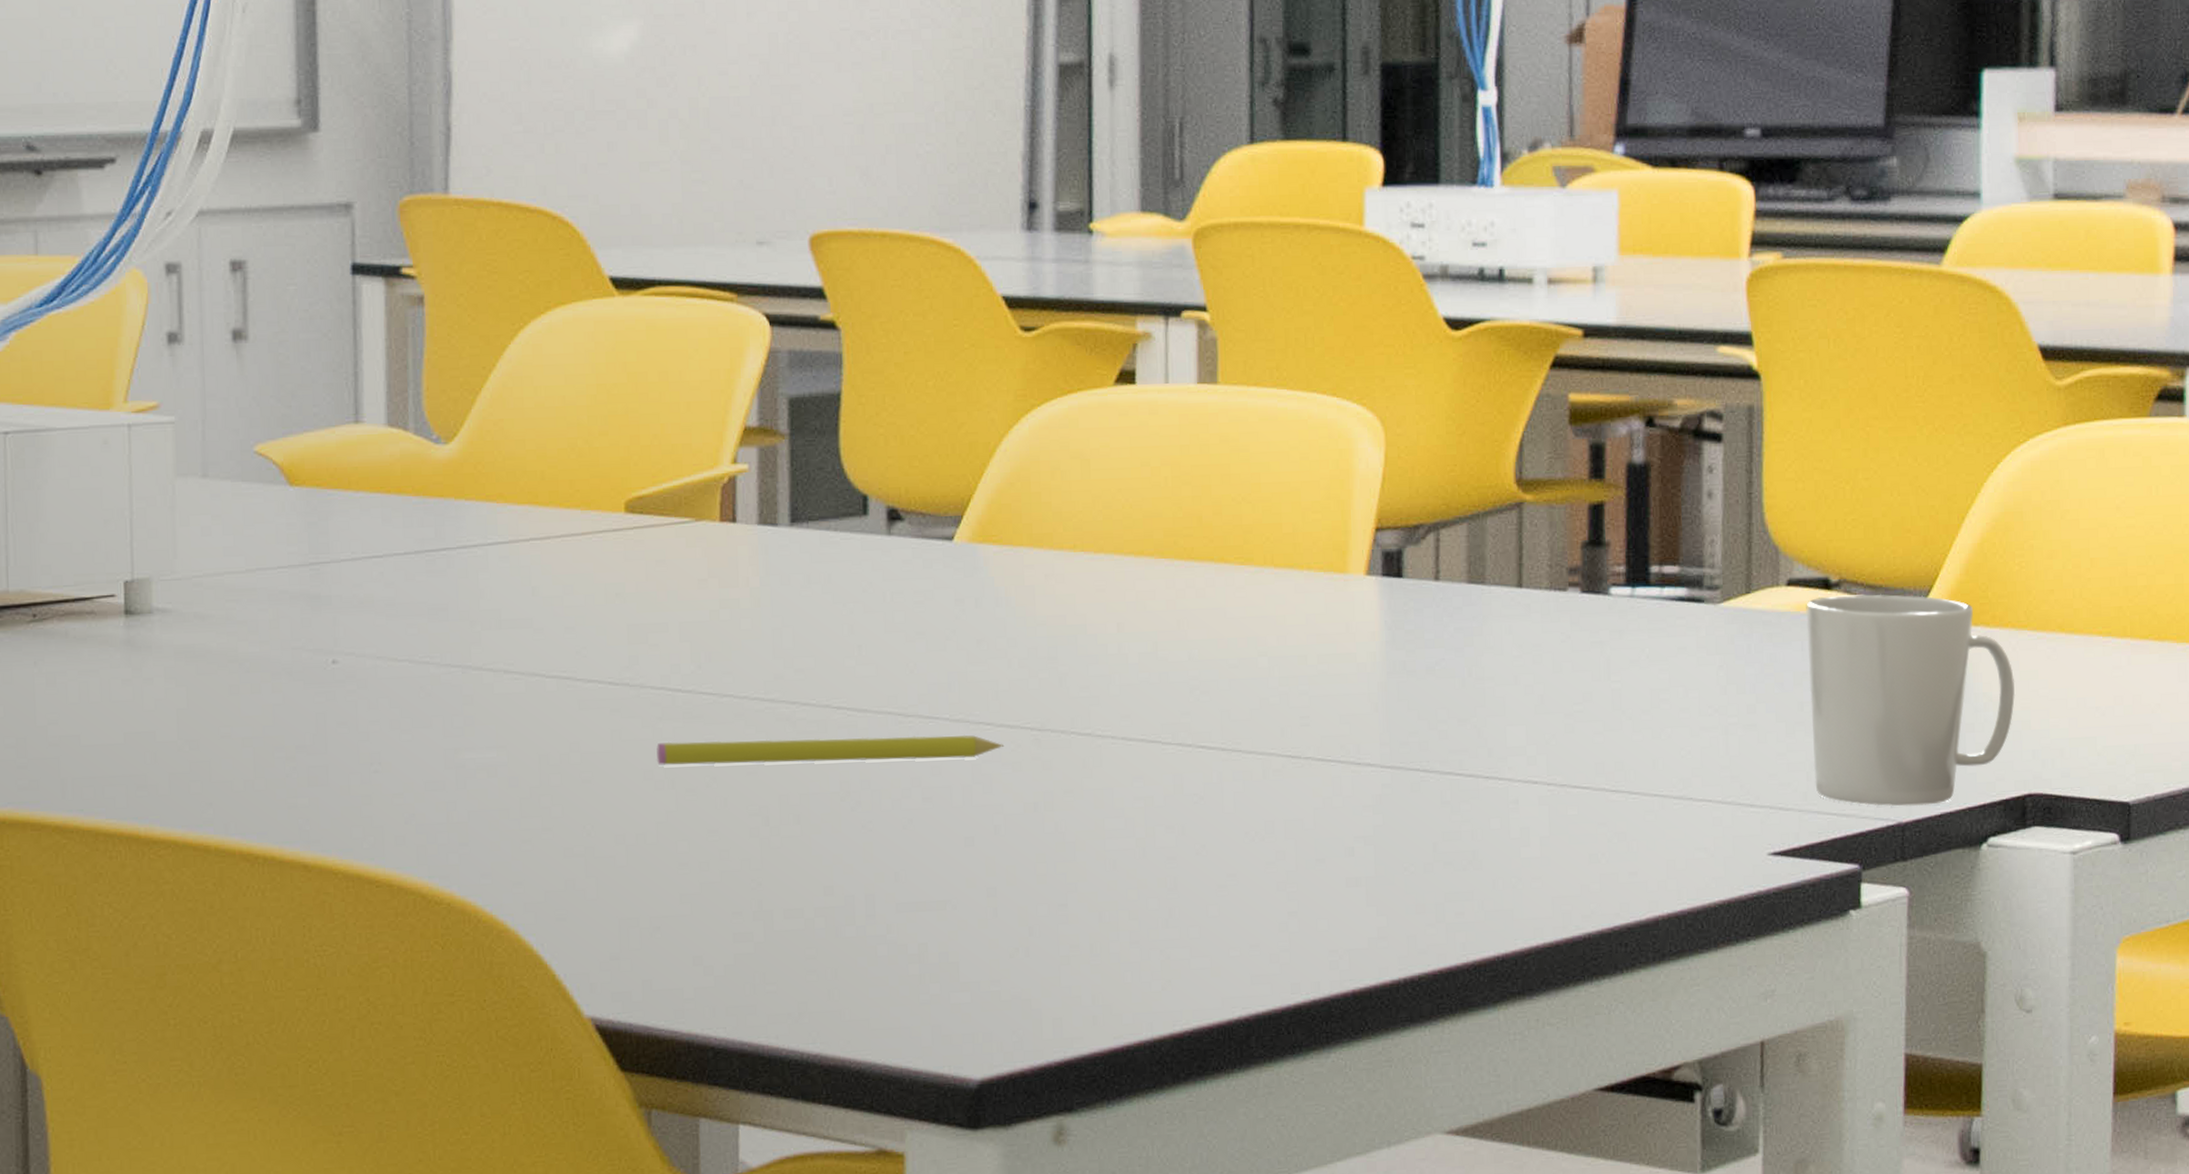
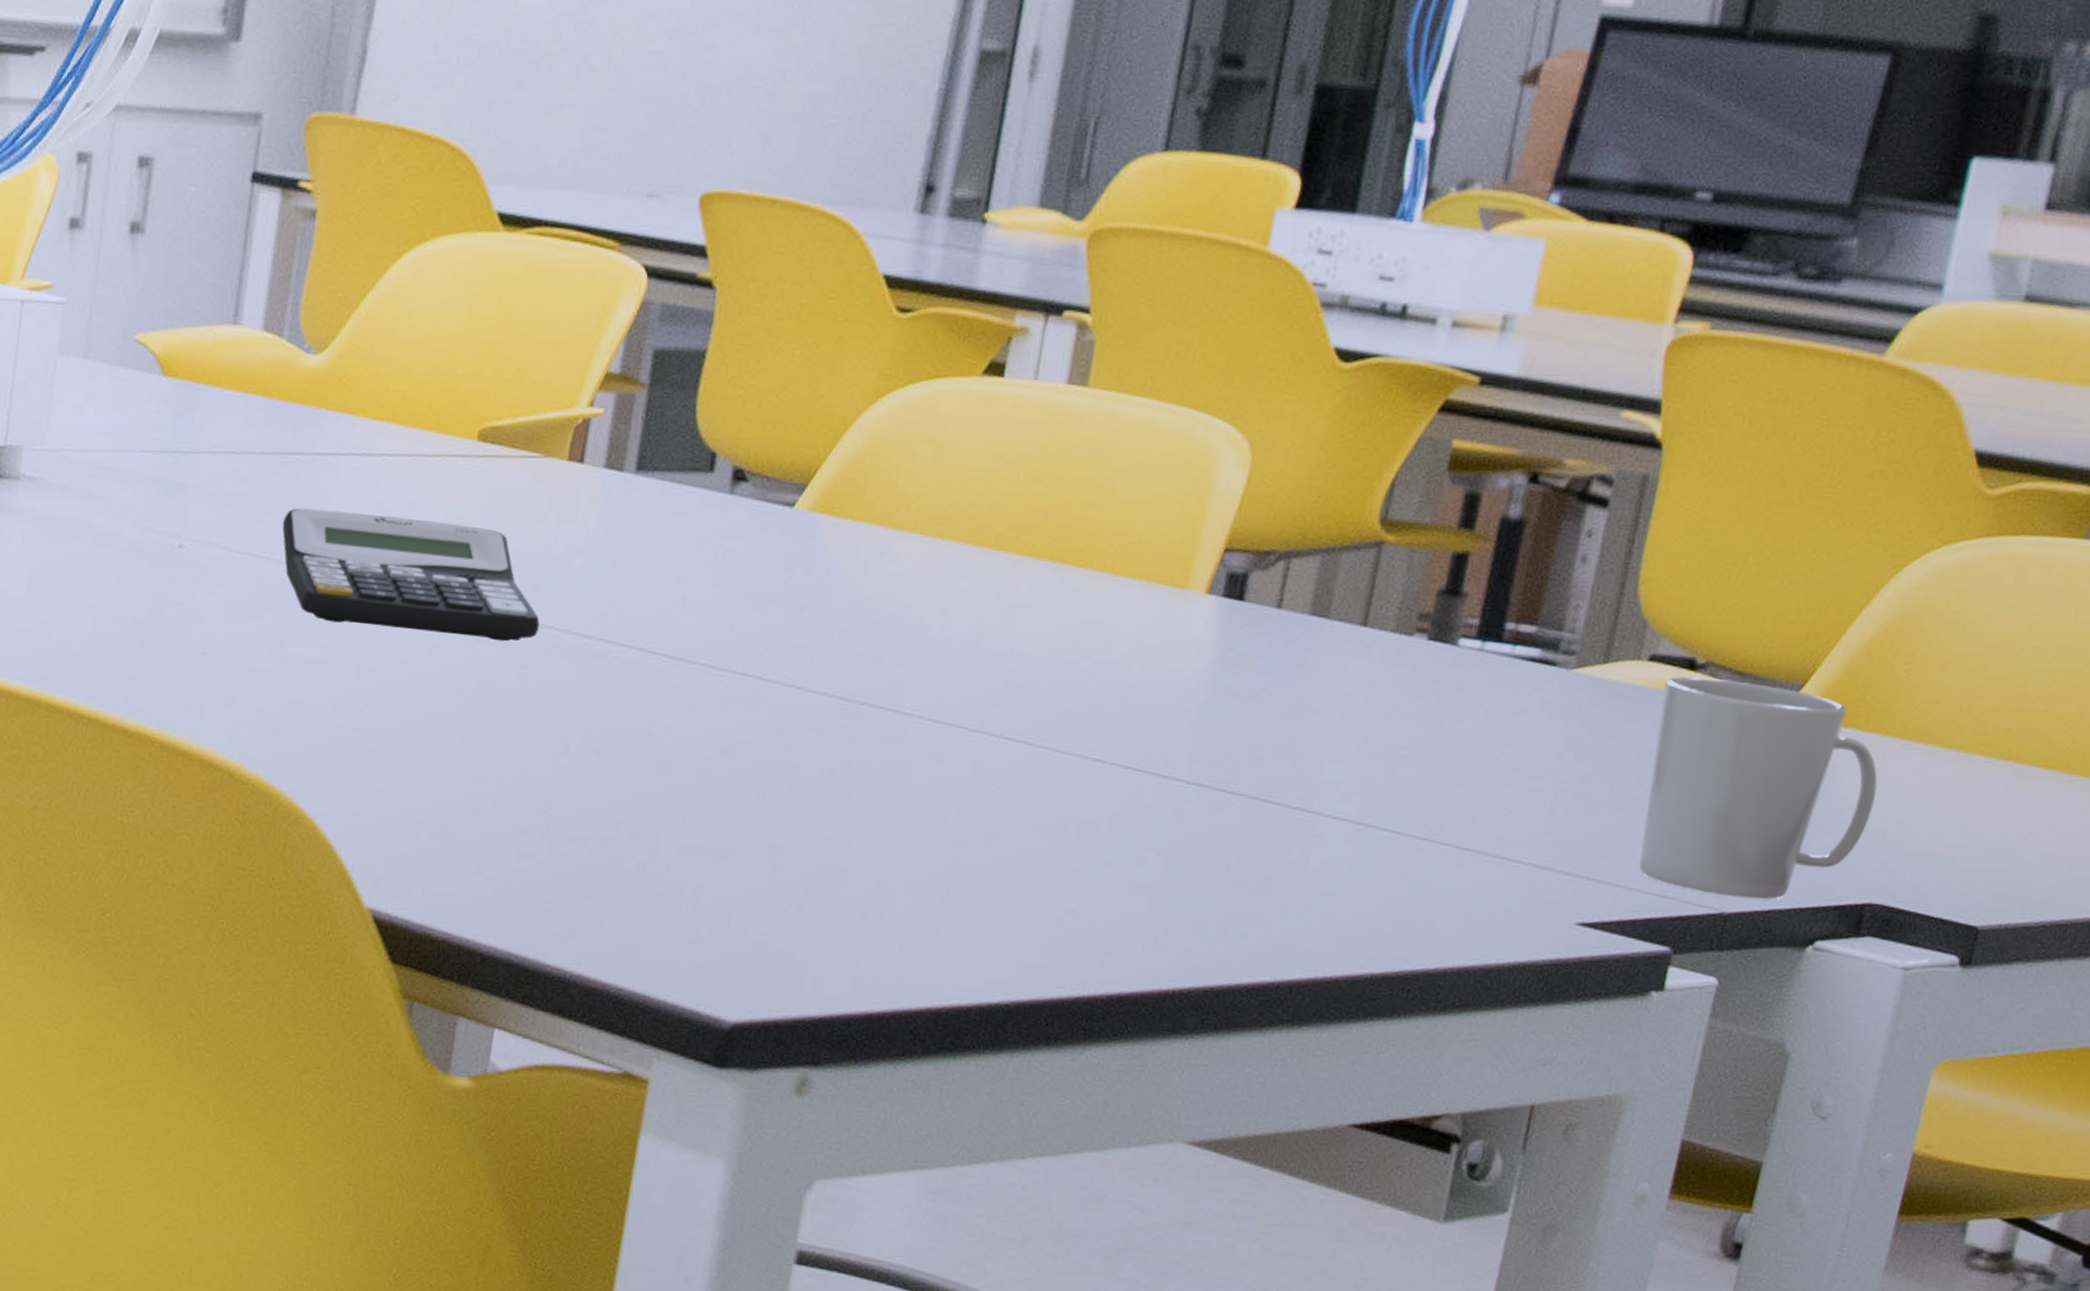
calculator: none [437,601,718,721] -> present [282,508,540,642]
pencil: present [657,735,1005,765] -> none [471,662,811,719]

